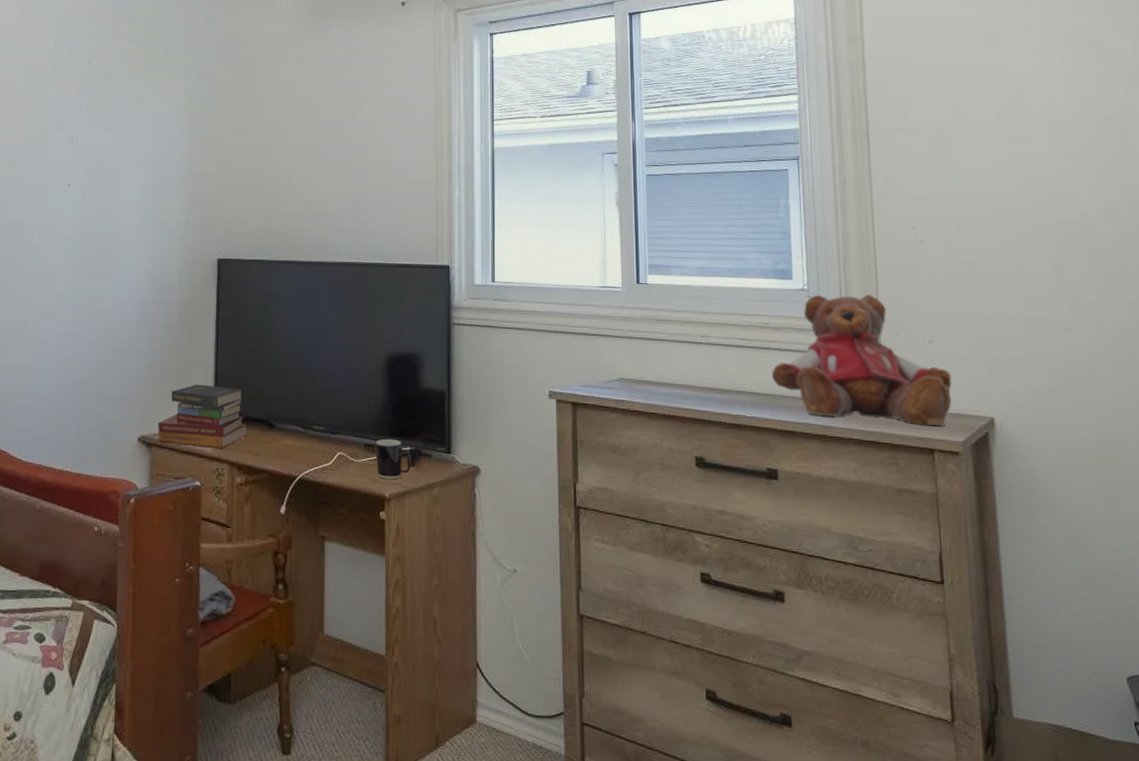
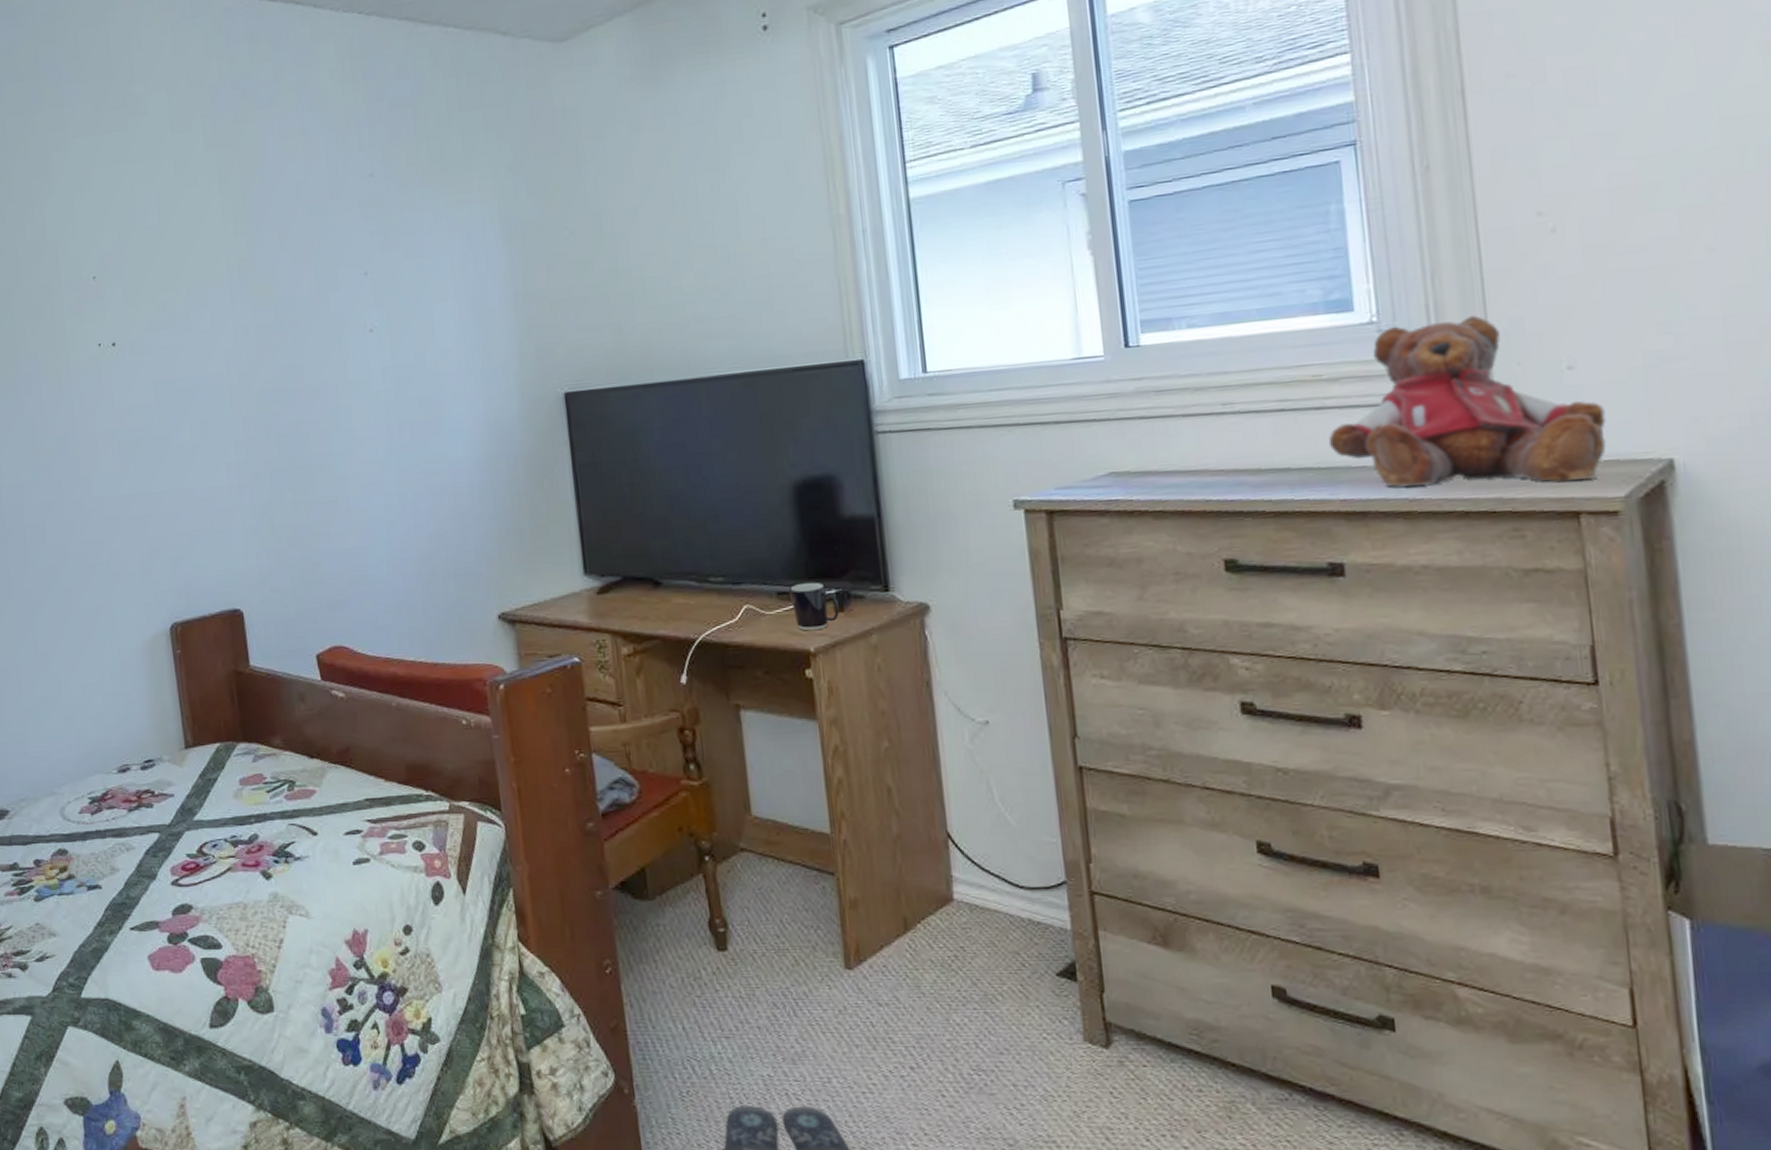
books: present [157,384,248,448] -> none [518,544,629,618]

